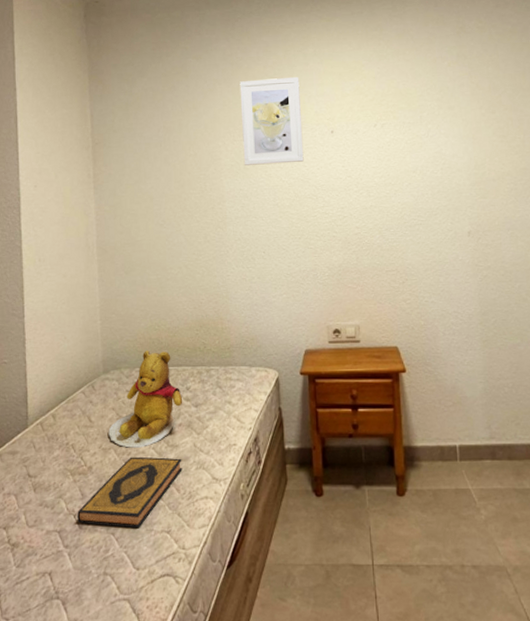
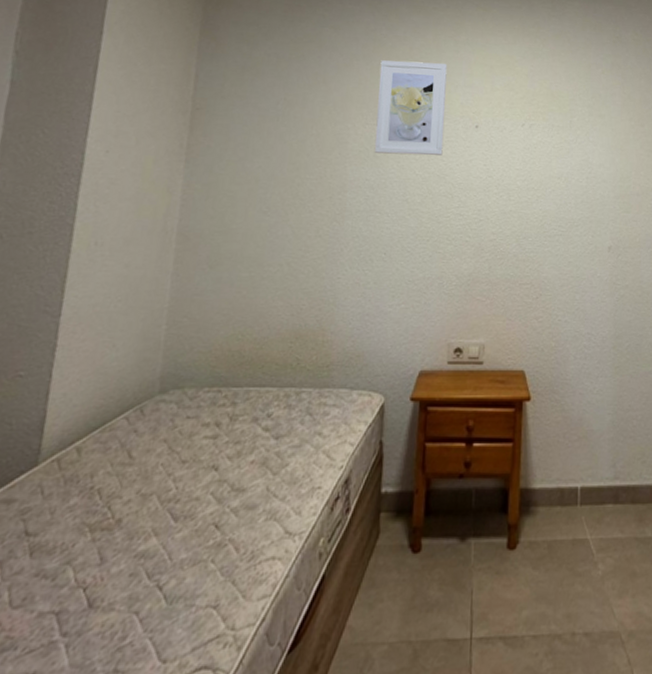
hardback book: present [77,456,182,529] -> none [87,504,248,604]
teddy bear: present [108,350,183,448] -> none [152,364,261,493]

